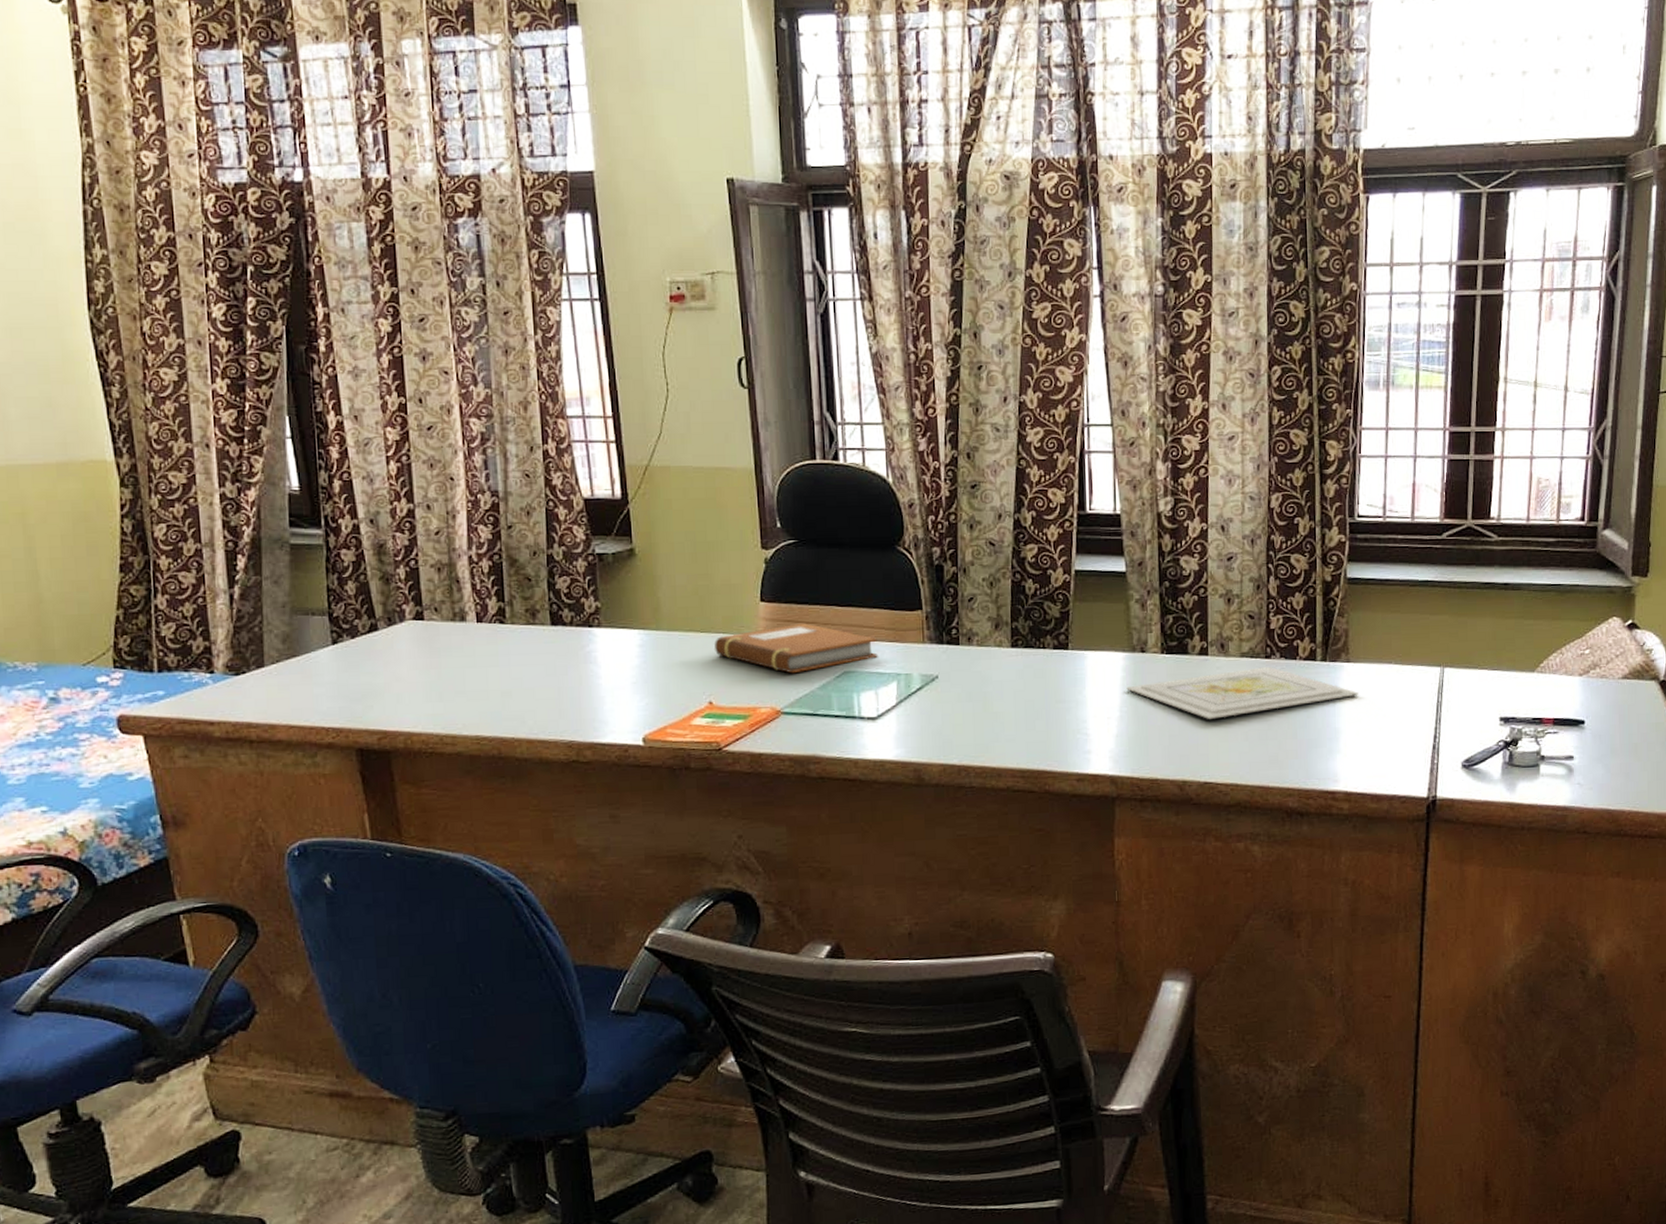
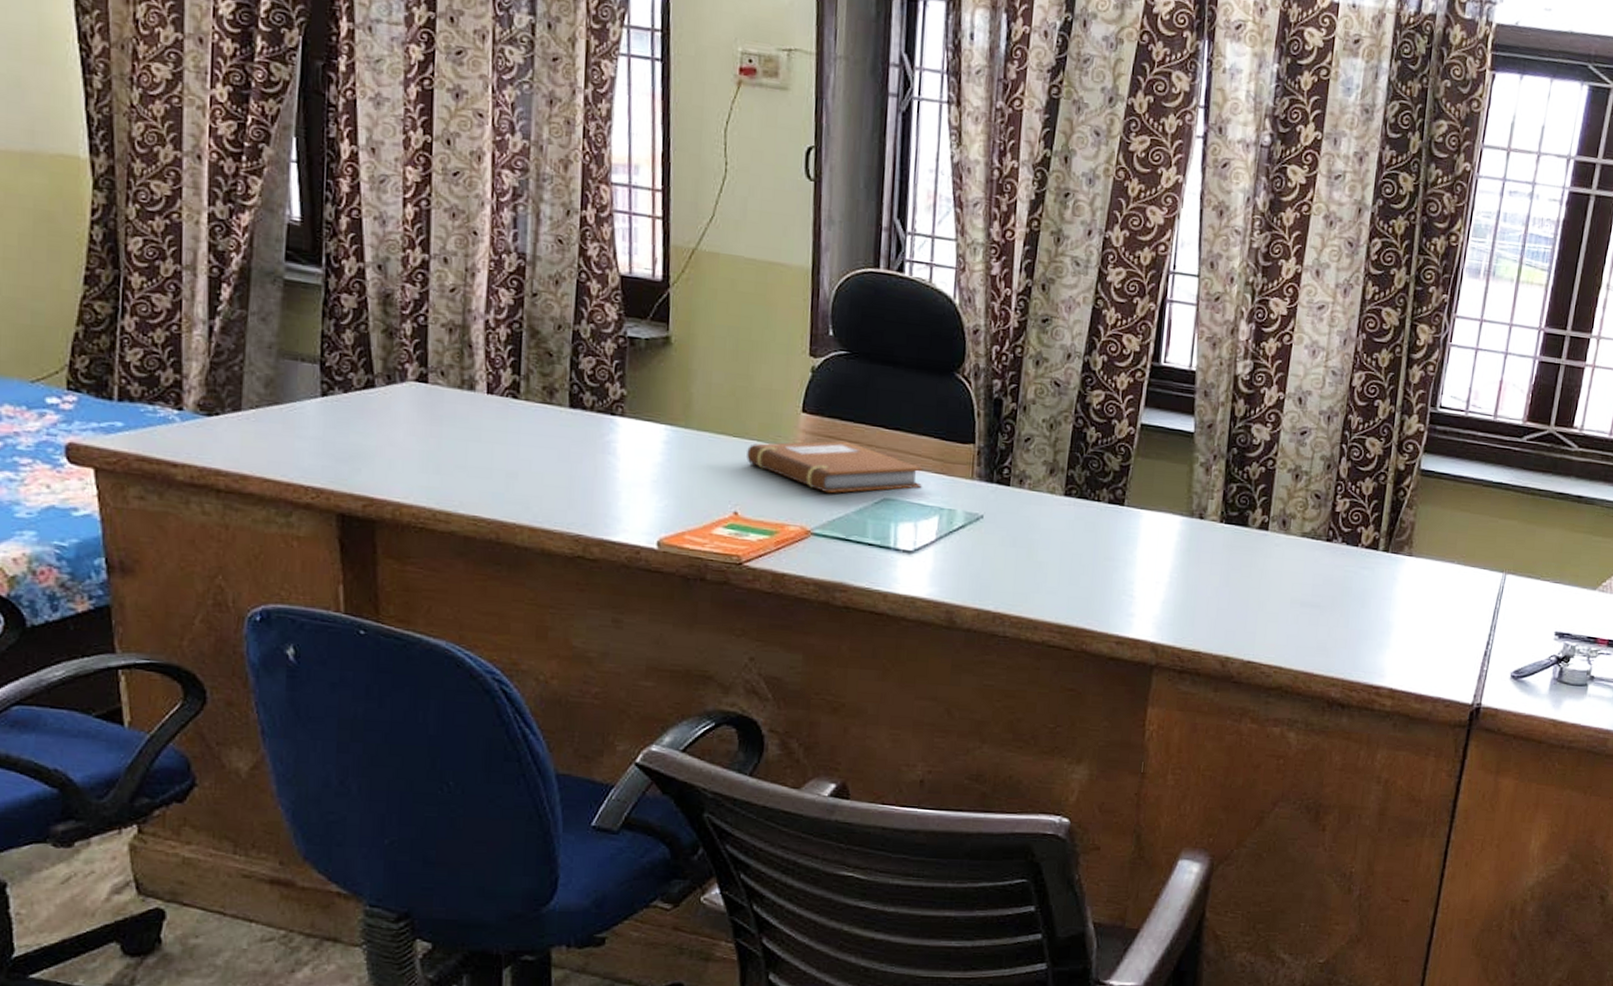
picture frame: present [1126,667,1358,719] -> none [1179,549,1416,598]

